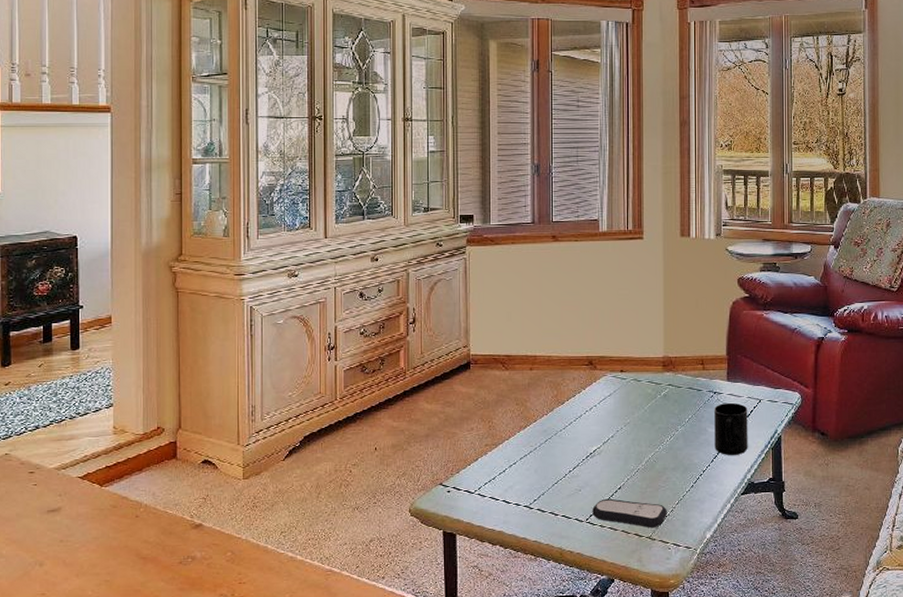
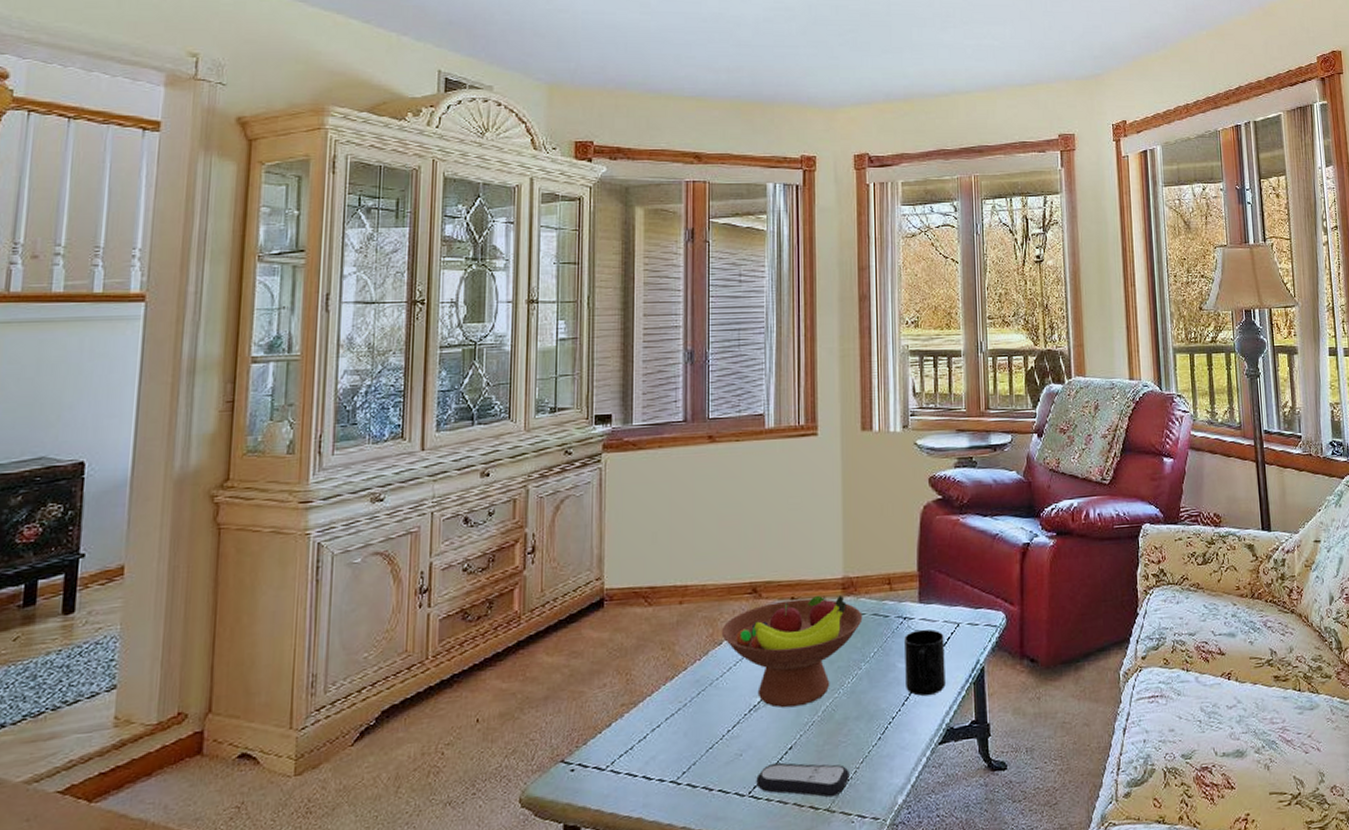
fruit bowl: none [564,370,680,457] -> present [721,596,863,708]

